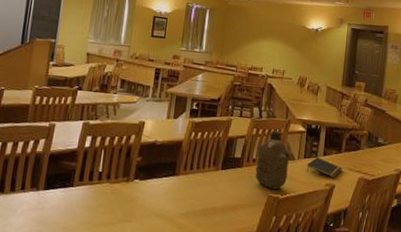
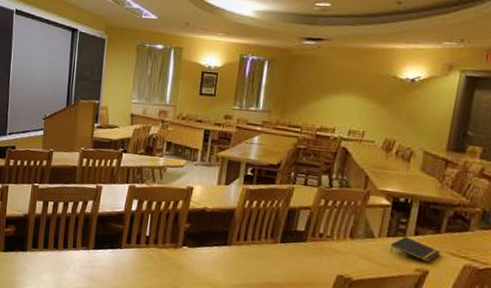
water bottle: present [255,130,291,190] -> none [321,202,369,270]

